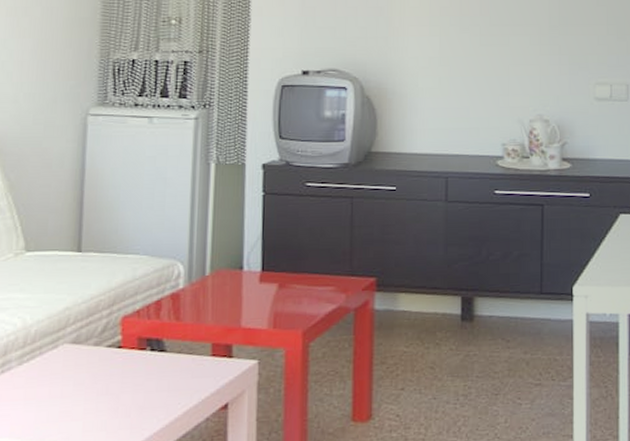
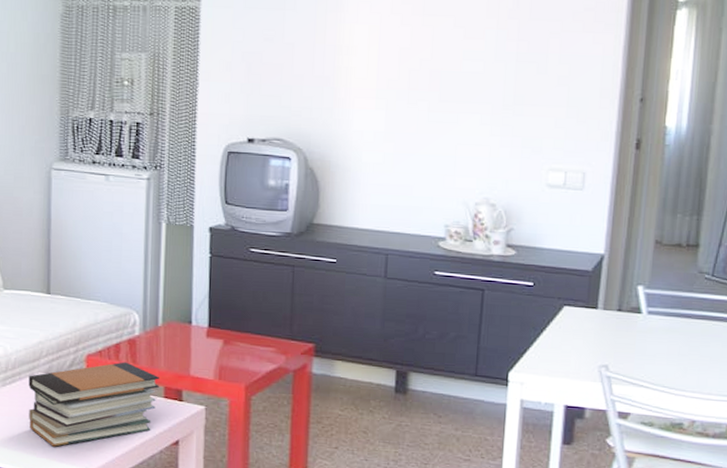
book stack: none [49,320,206,430] -> present [28,362,159,447]

